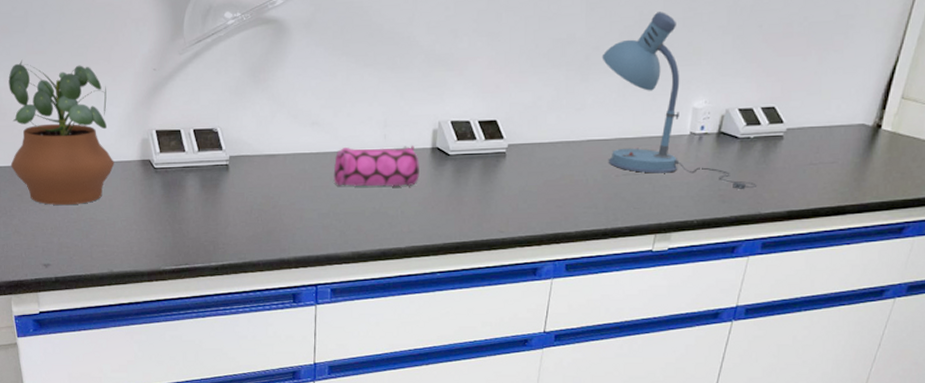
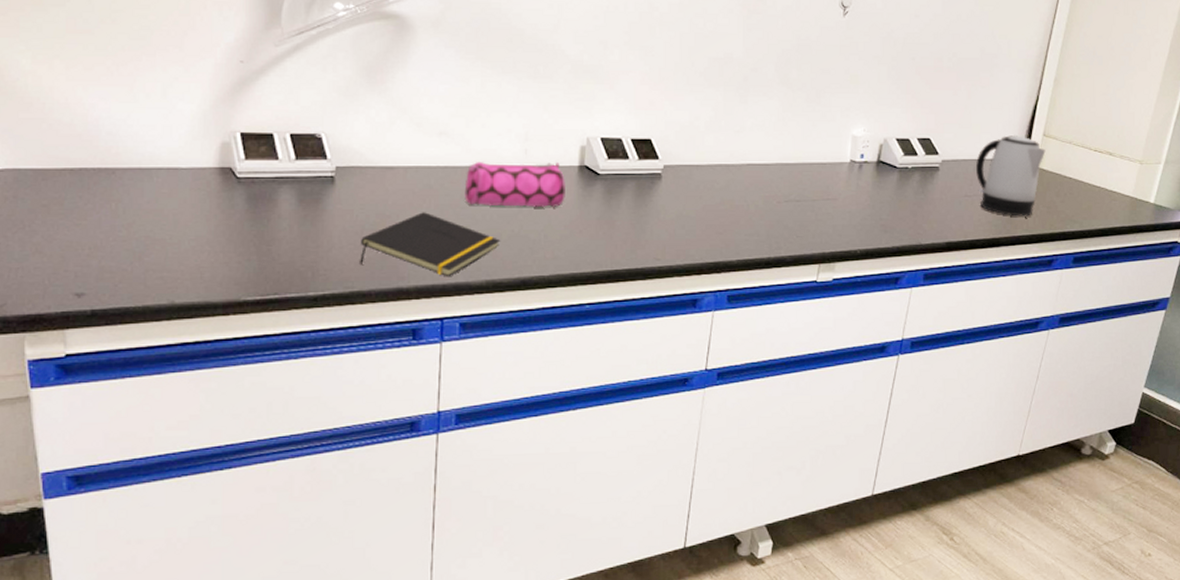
potted plant: present [8,60,114,205] -> none [34,39,183,219]
notepad: none [250,193,364,250] -> present [360,212,501,277]
desk lamp: present [602,12,756,190] -> none [760,38,916,220]
kettle: none [823,98,903,184] -> present [976,134,1046,217]

